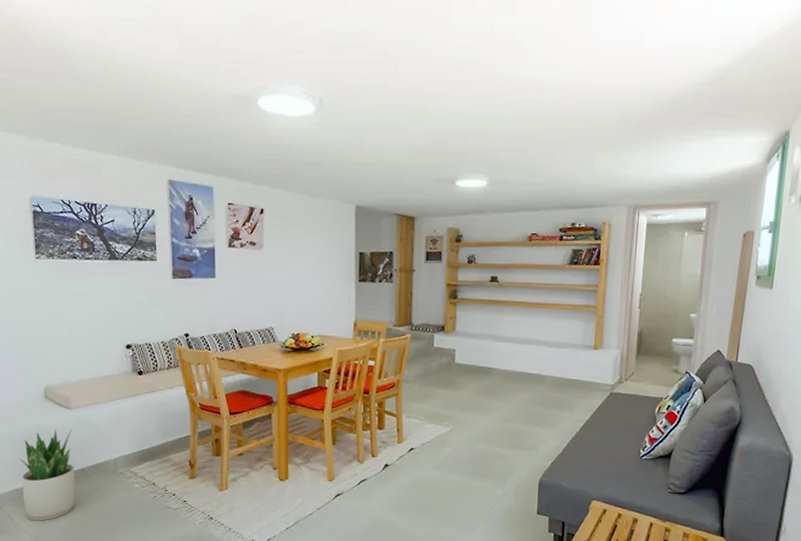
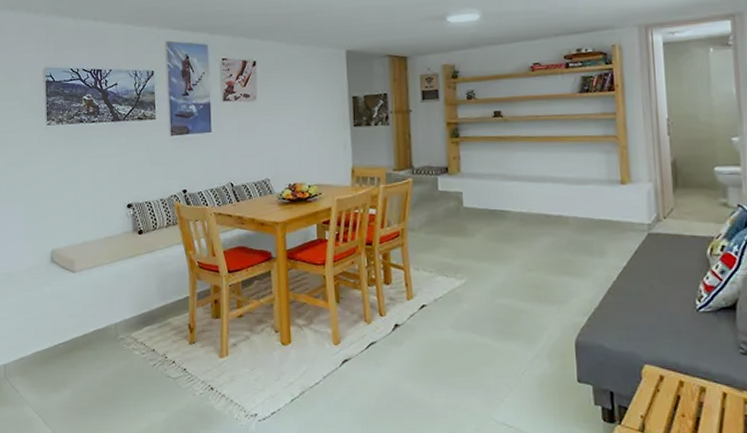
planter: present [18,428,76,521] -> none [24,293,78,392]

